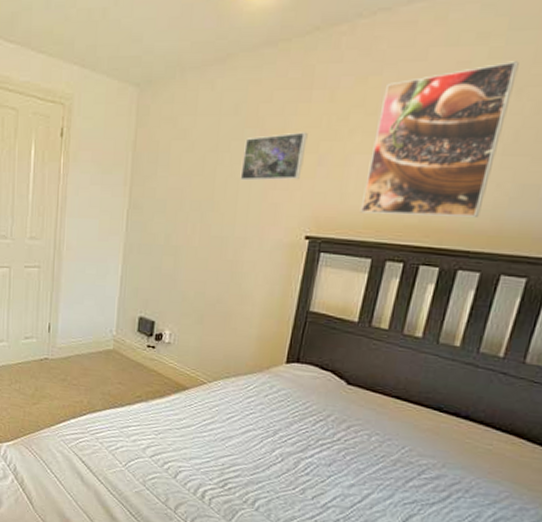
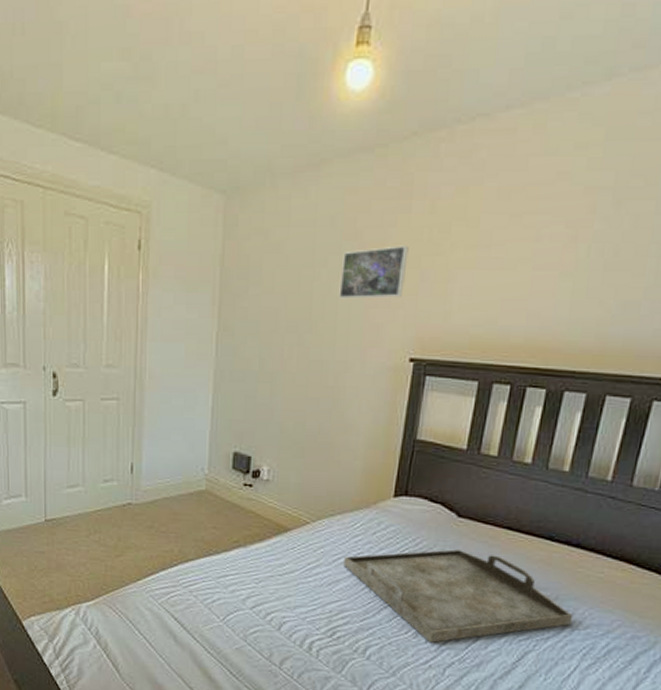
serving tray: none [237,414,460,500] -> present [344,549,573,643]
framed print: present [359,61,519,217] -> none [465,173,617,335]

